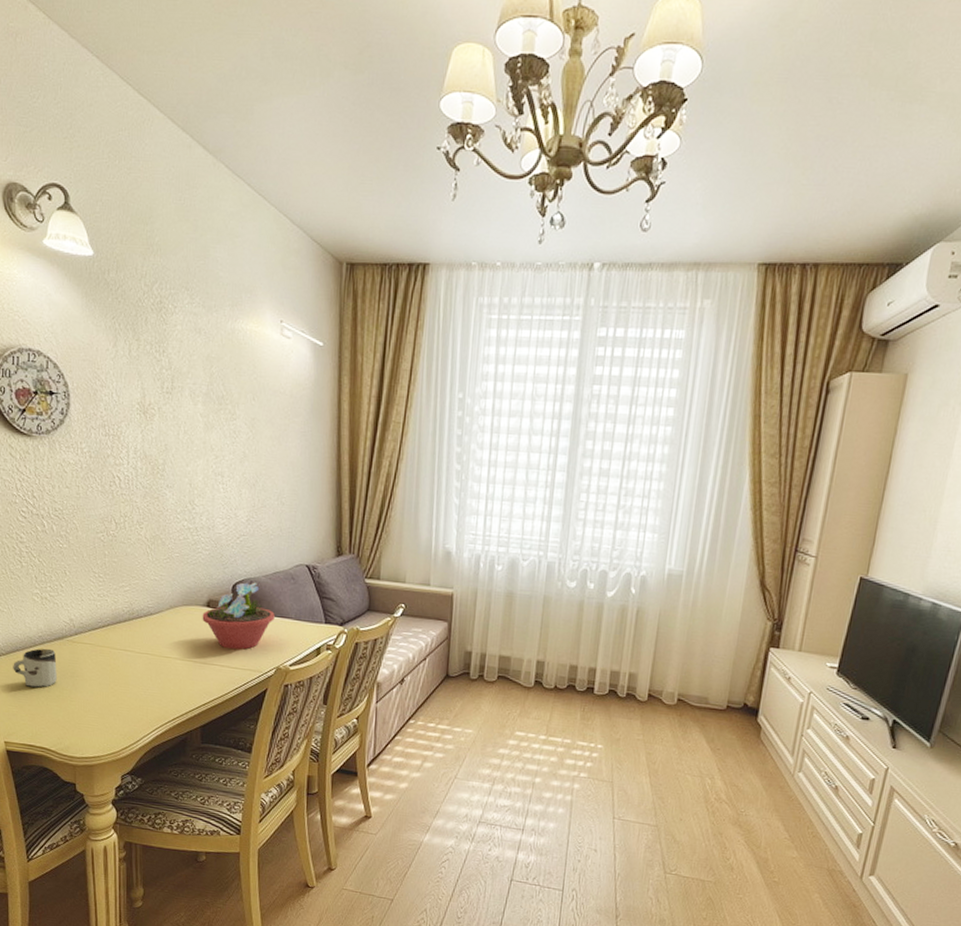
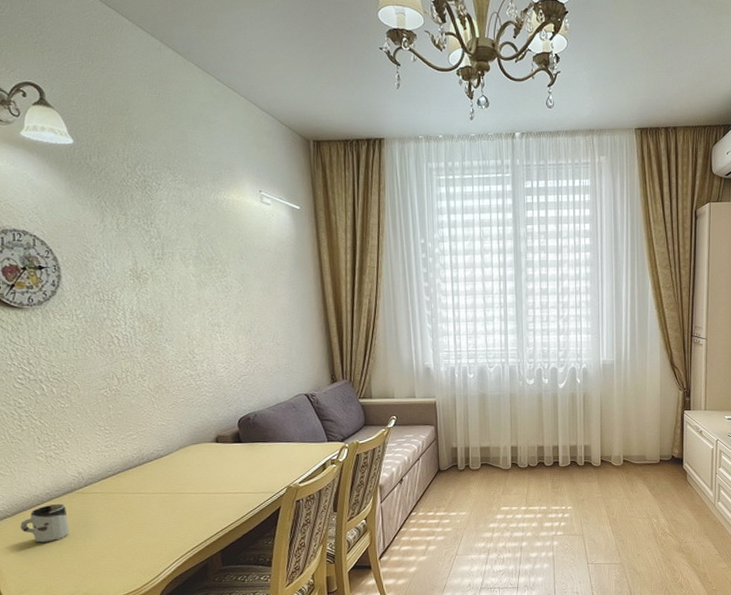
potted flower: present [202,582,275,650] -> none [212,415,281,477]

